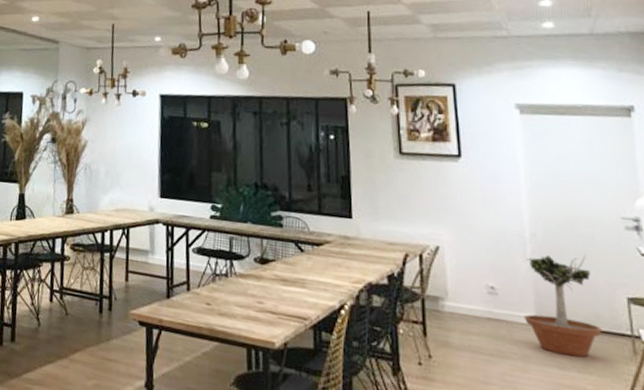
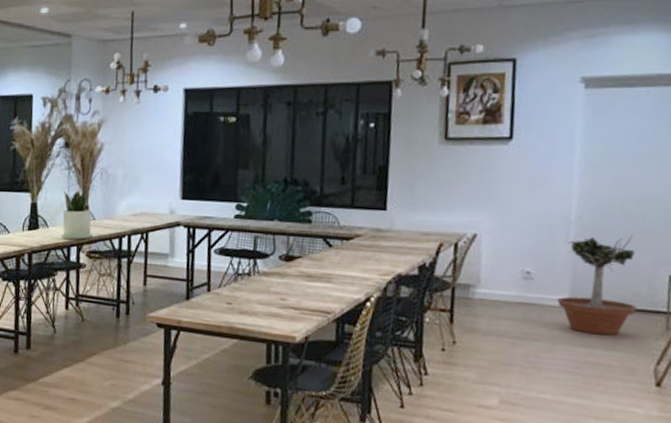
planter: none [46,183,78,233] -> present [61,190,94,240]

